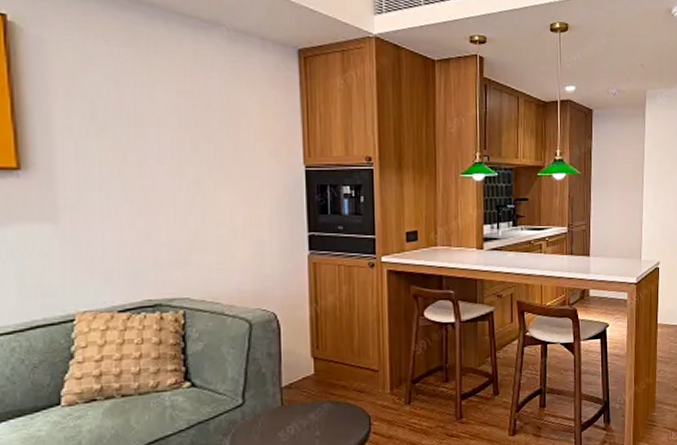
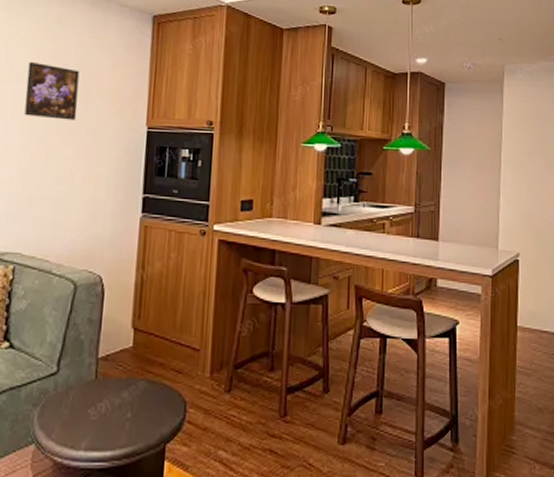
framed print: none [168,102,229,163] -> present [24,61,80,121]

